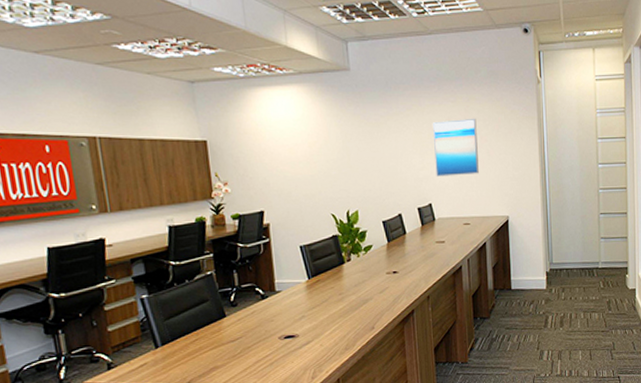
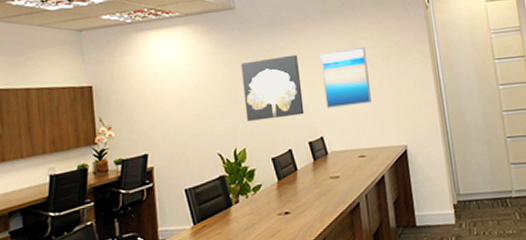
wall art: none [355,121,415,185] -> present [241,55,305,121]

